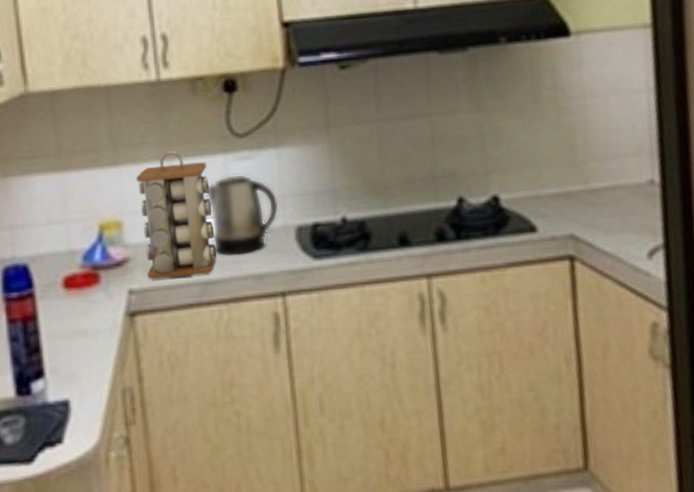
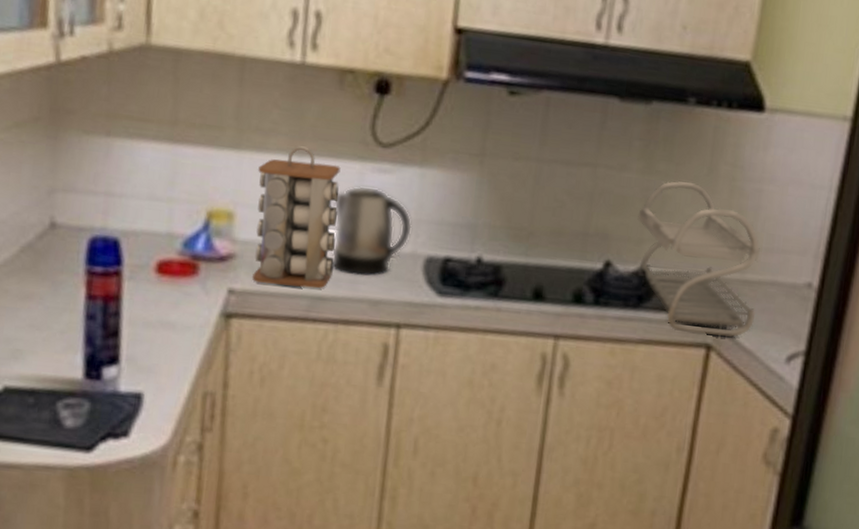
dish rack: none [478,112,608,249] -> present [637,181,760,337]

